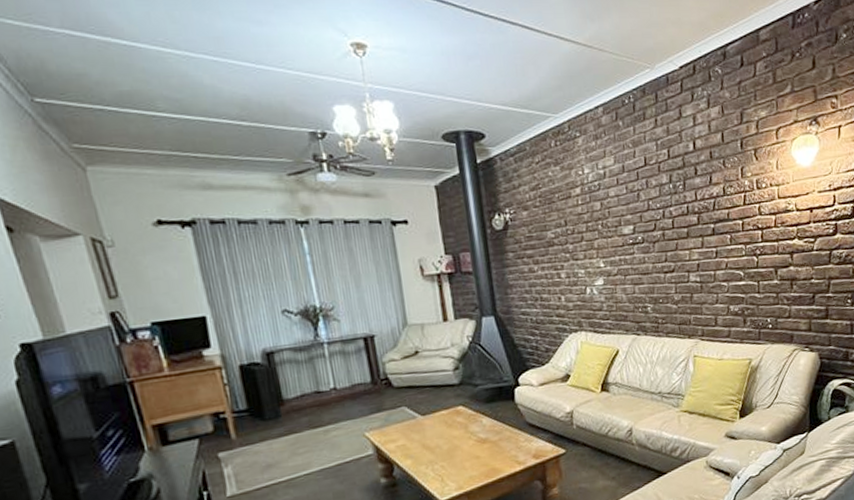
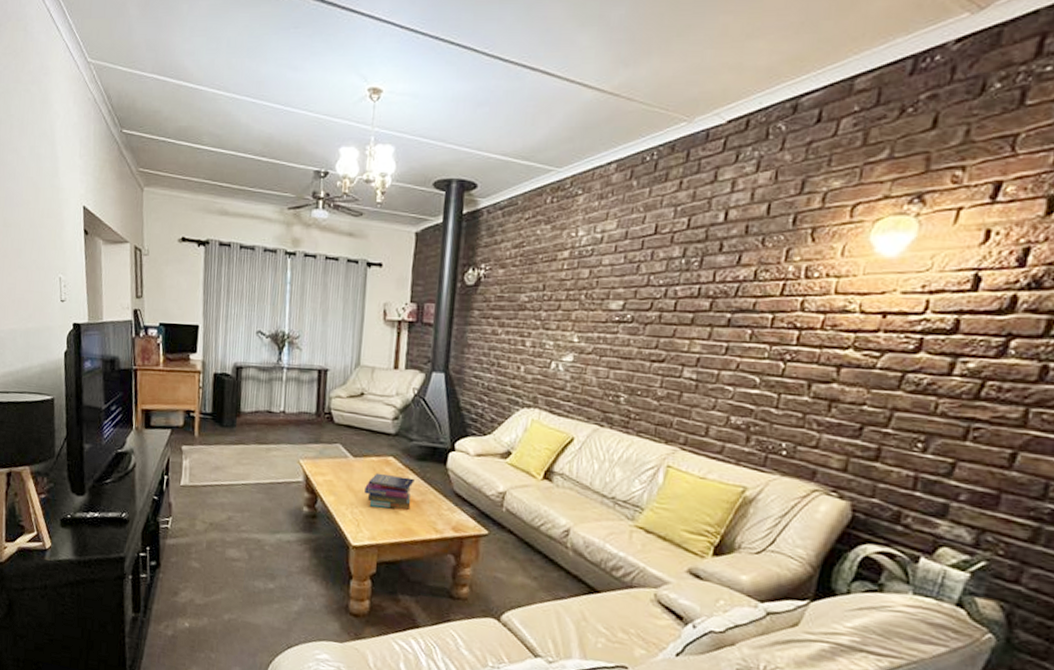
books: none [440,420,490,459] -> present [364,472,416,510]

